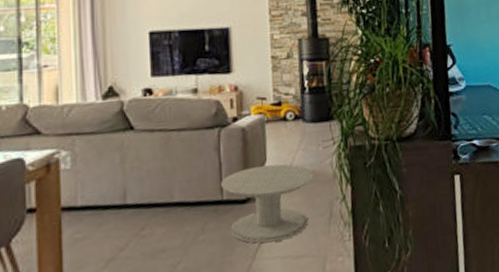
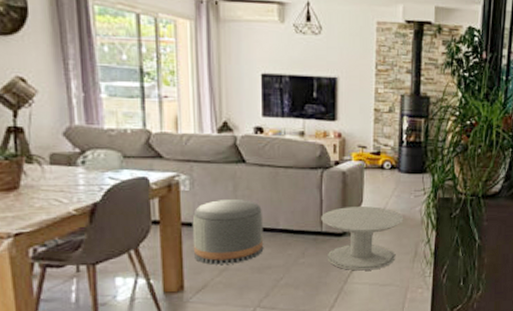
pouf: none [73,171,157,255] -> present [192,198,264,265]

